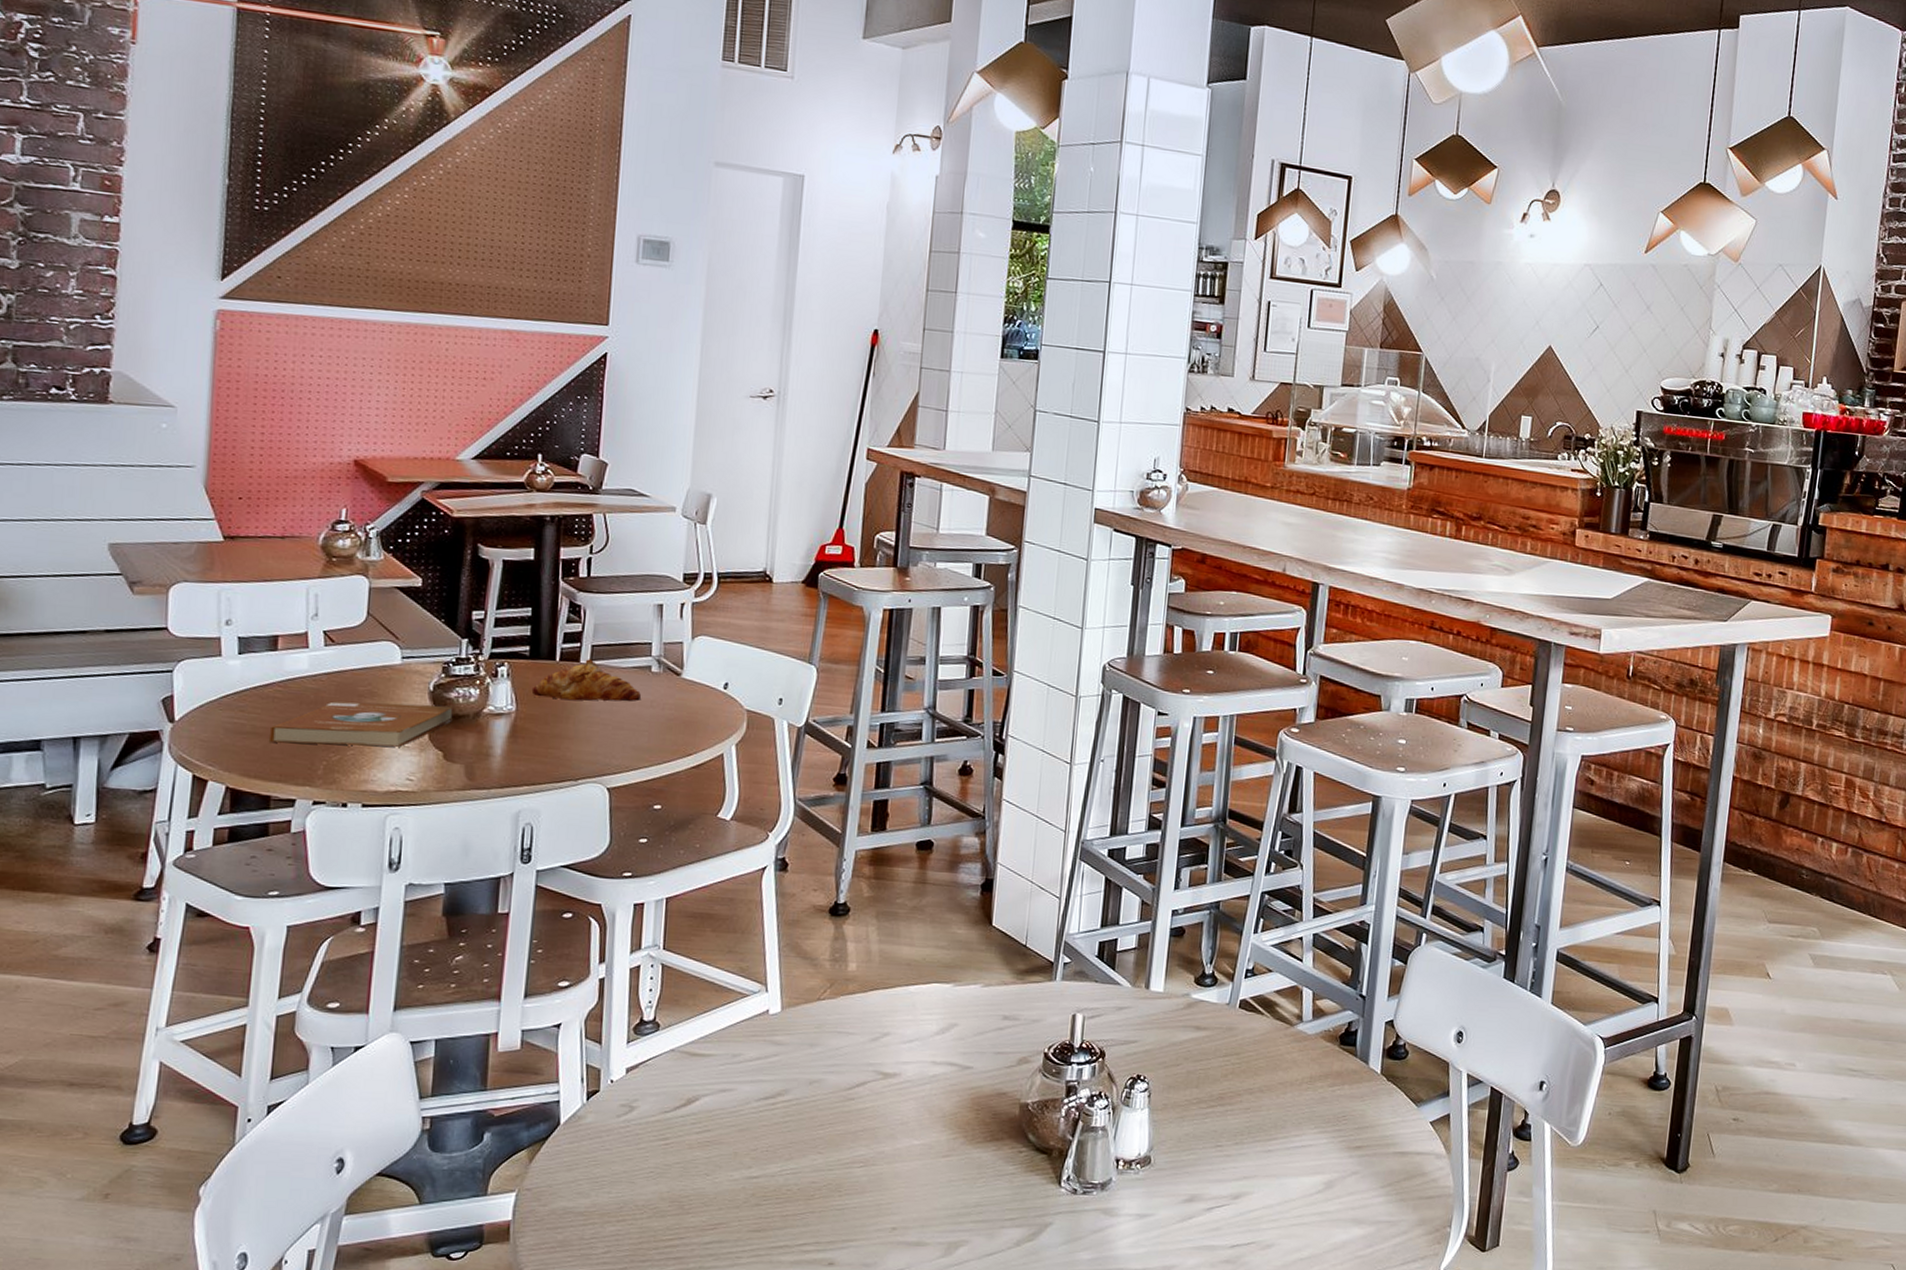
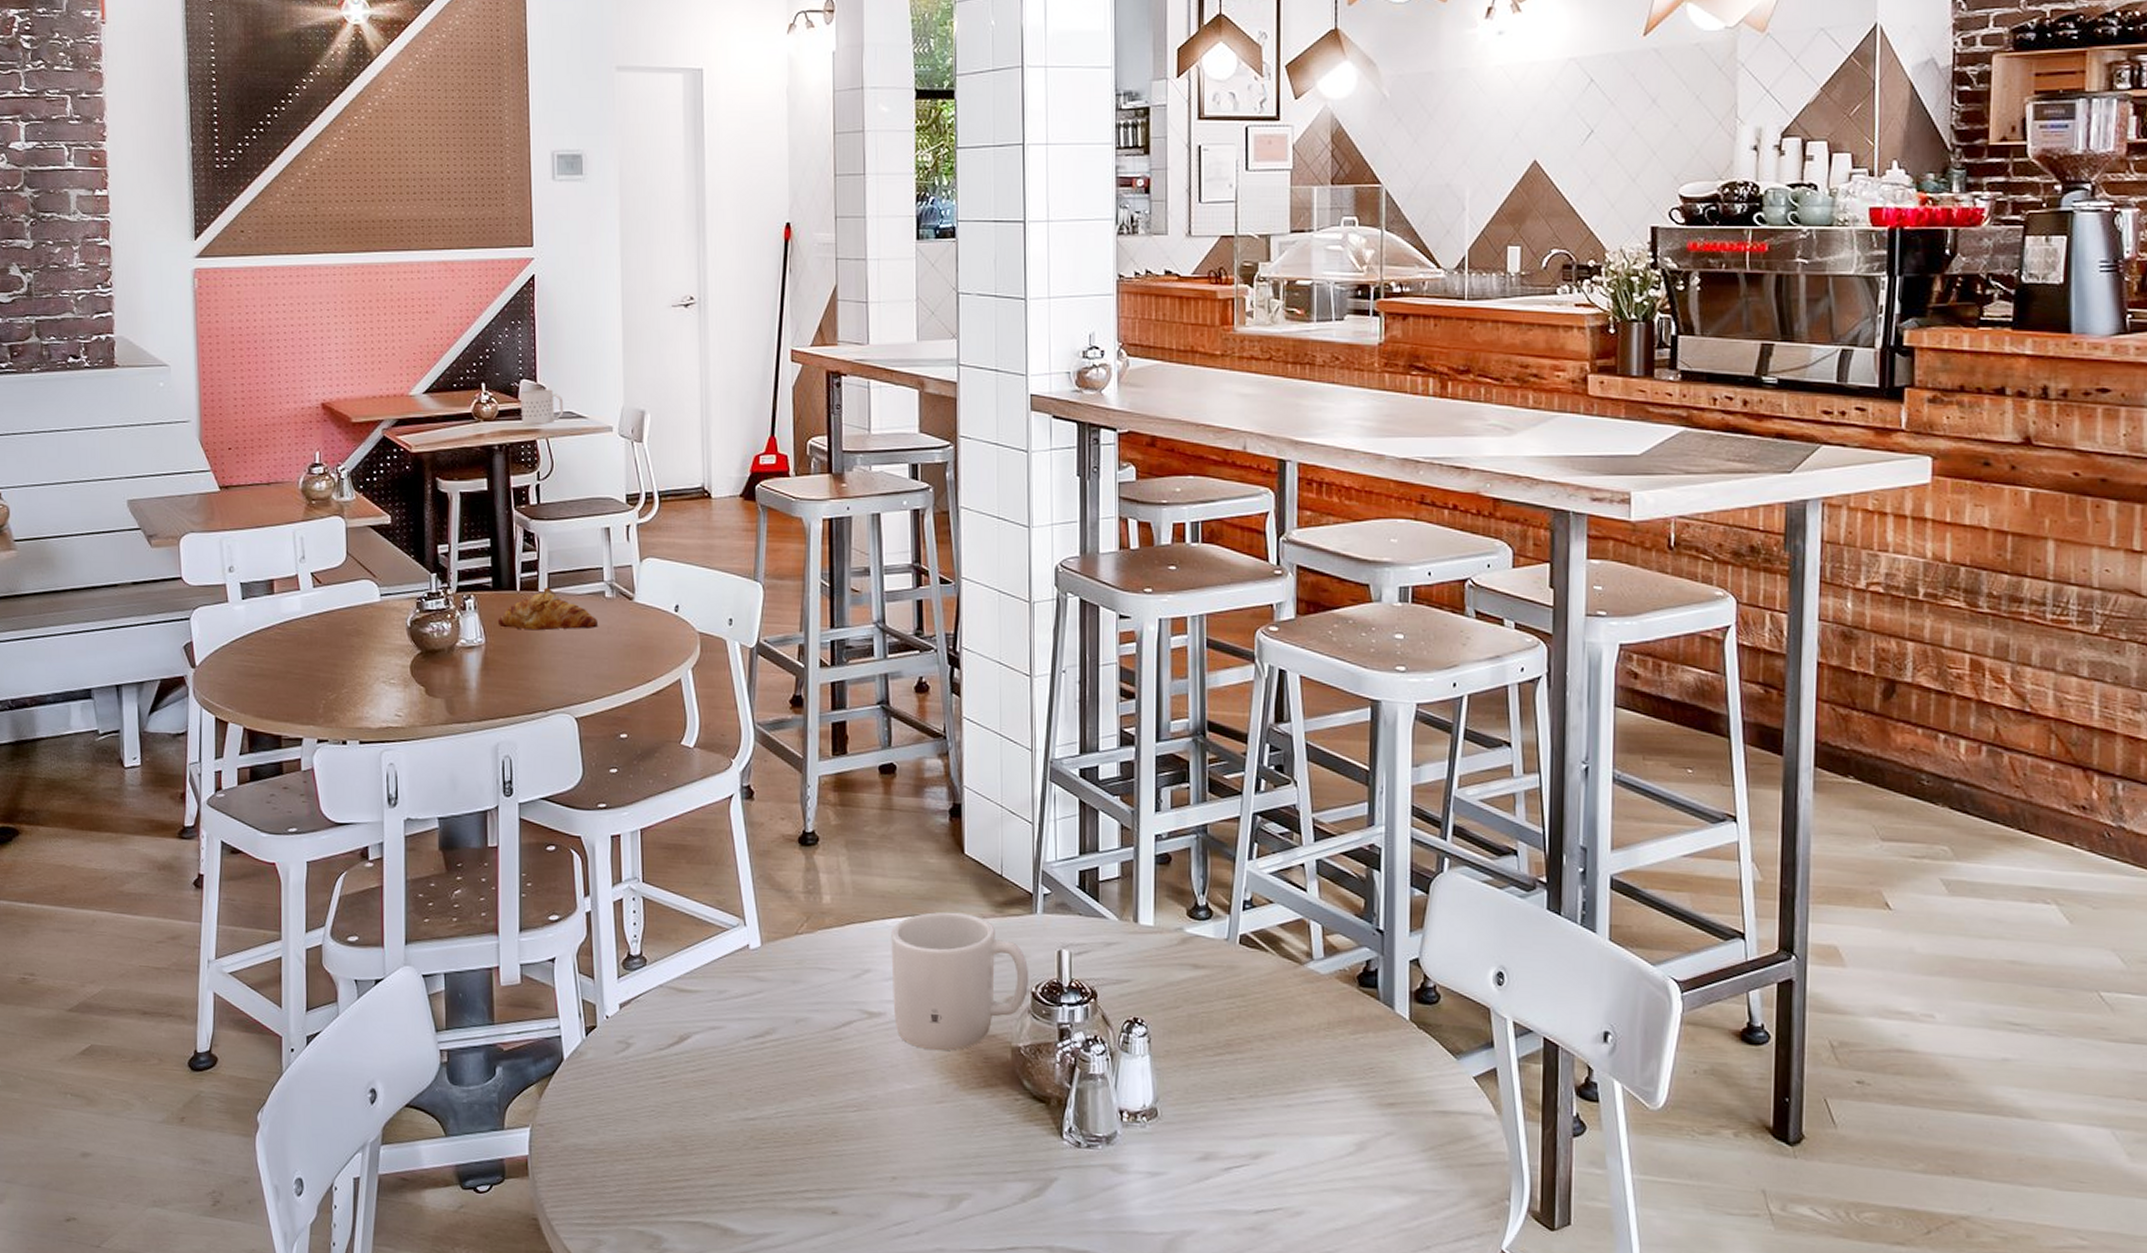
book: present [268,701,455,747] -> none [274,640,431,684]
mug: none [578,464,626,500] -> present [519,389,564,426]
mug: none [908,978,1043,1109] -> present [891,911,1028,1051]

